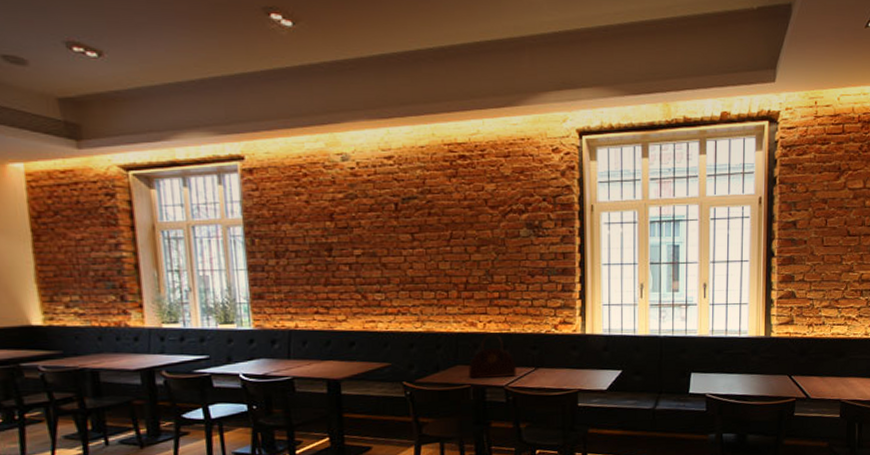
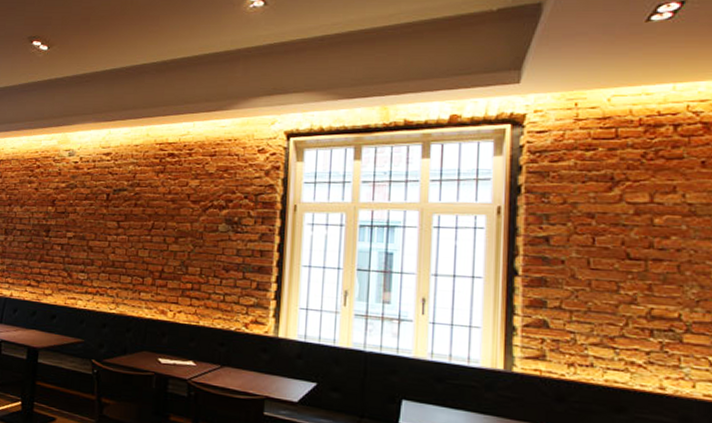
handbag: present [469,333,516,377] -> none [154,323,202,371]

